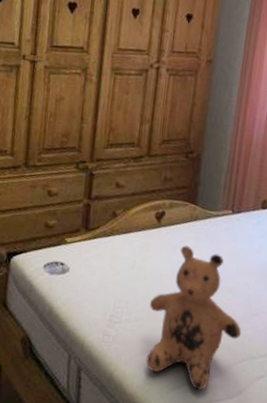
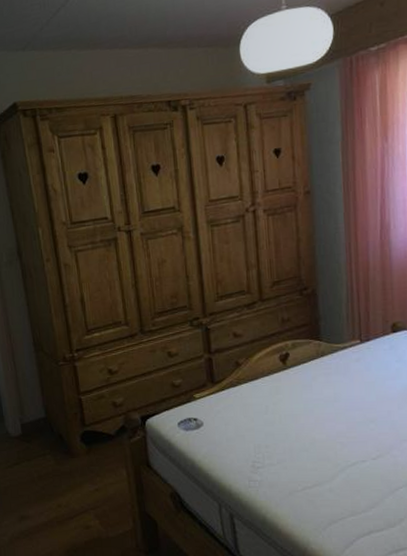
teddy bear: present [146,245,242,390] -> none [289,382,393,522]

